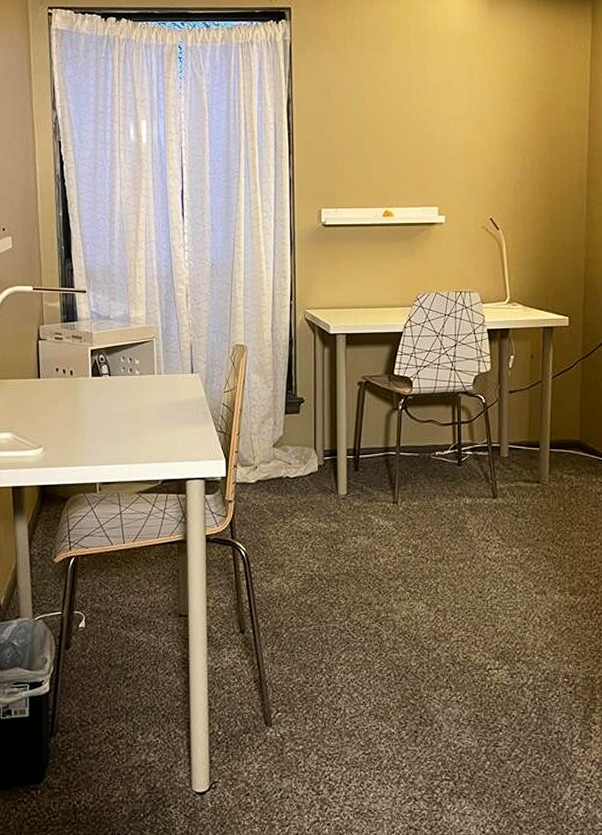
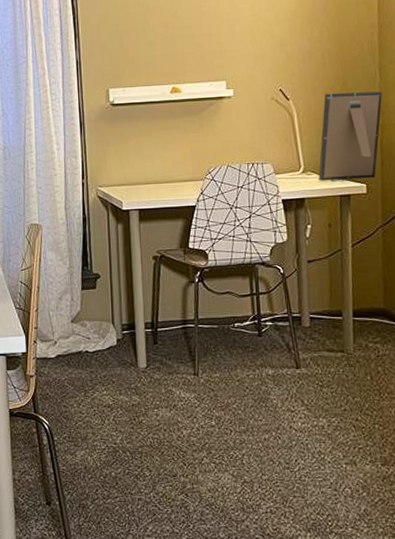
picture frame: none [523,224,589,312] -> present [318,91,383,181]

